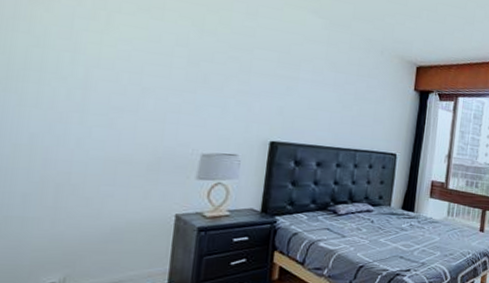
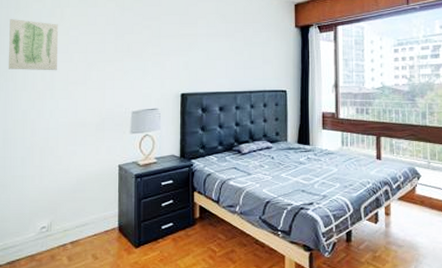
wall art: none [9,10,102,90] -> present [8,19,59,71]

